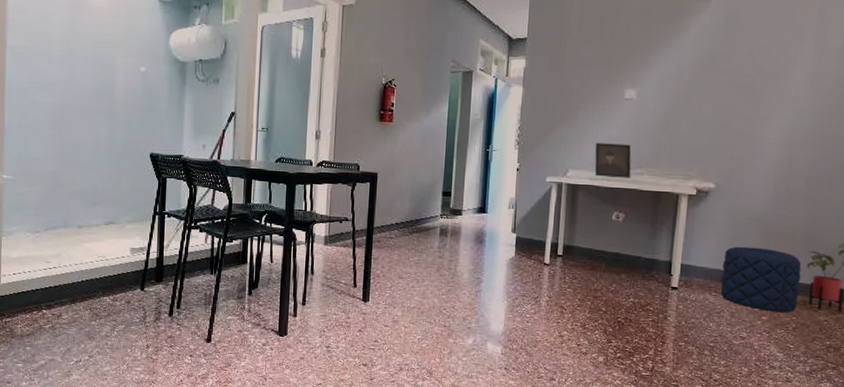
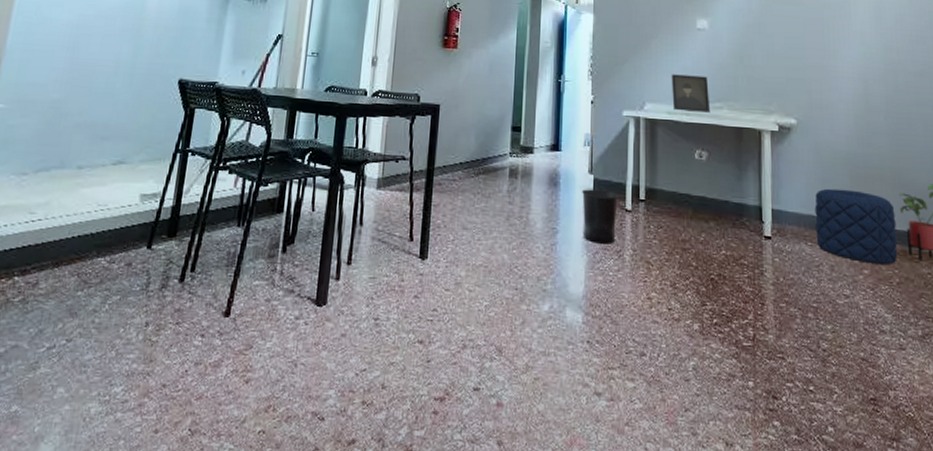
waste bin: none [505,246,539,292] -> present [582,189,619,244]

